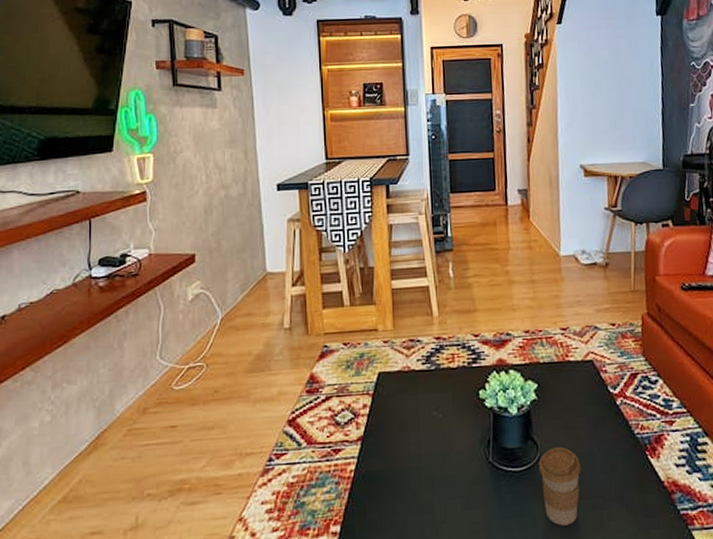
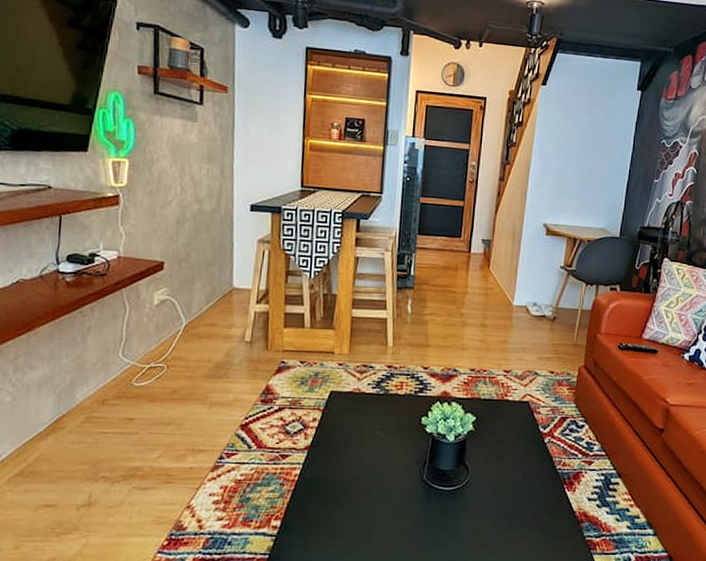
coffee cup: present [539,447,581,526] -> none [467,473,505,540]

